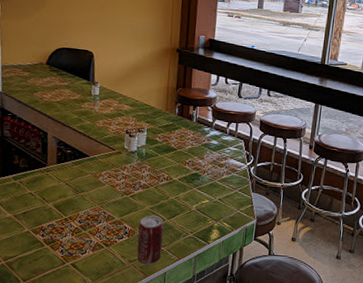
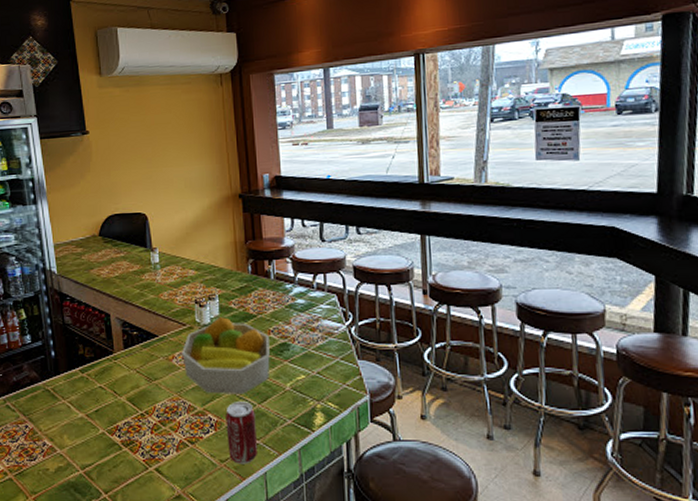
fruit bowl: none [108,147,185,210] -> present [182,317,270,394]

